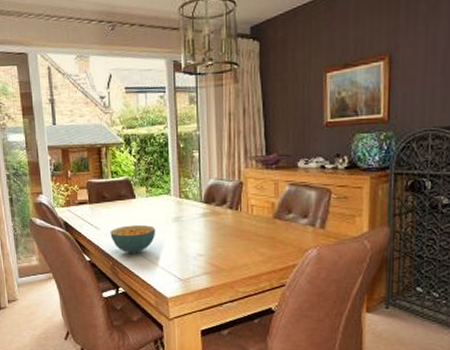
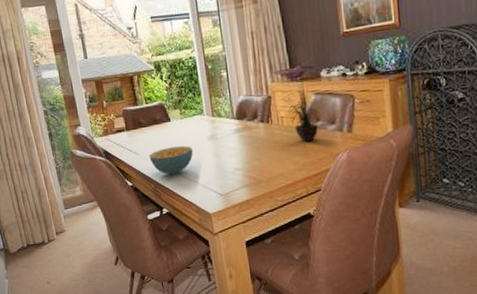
potted plant: none [257,168,292,234] -> present [286,79,319,142]

